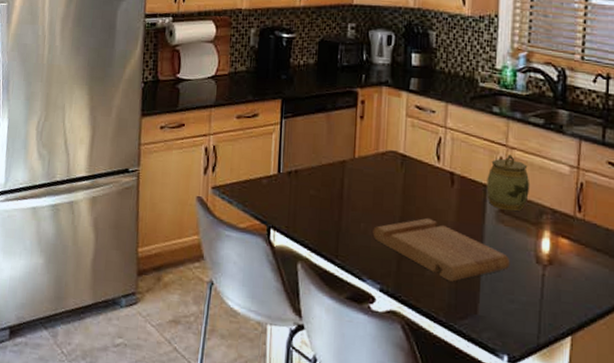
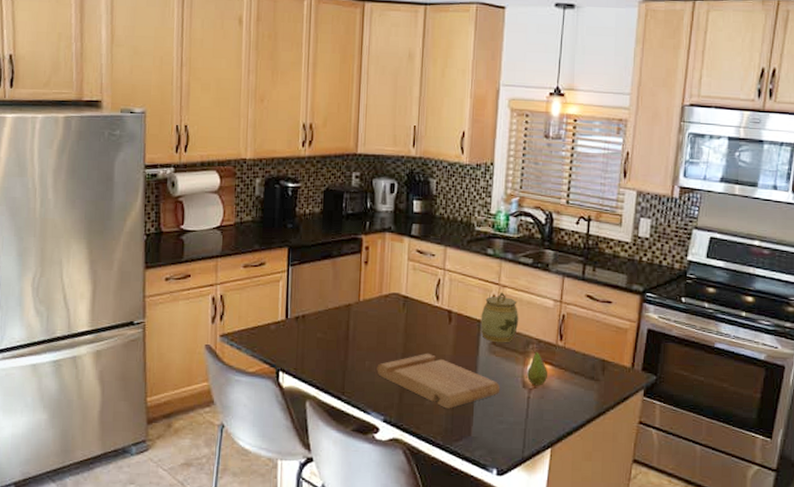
fruit: none [541,219,566,263] -> present [527,348,548,386]

